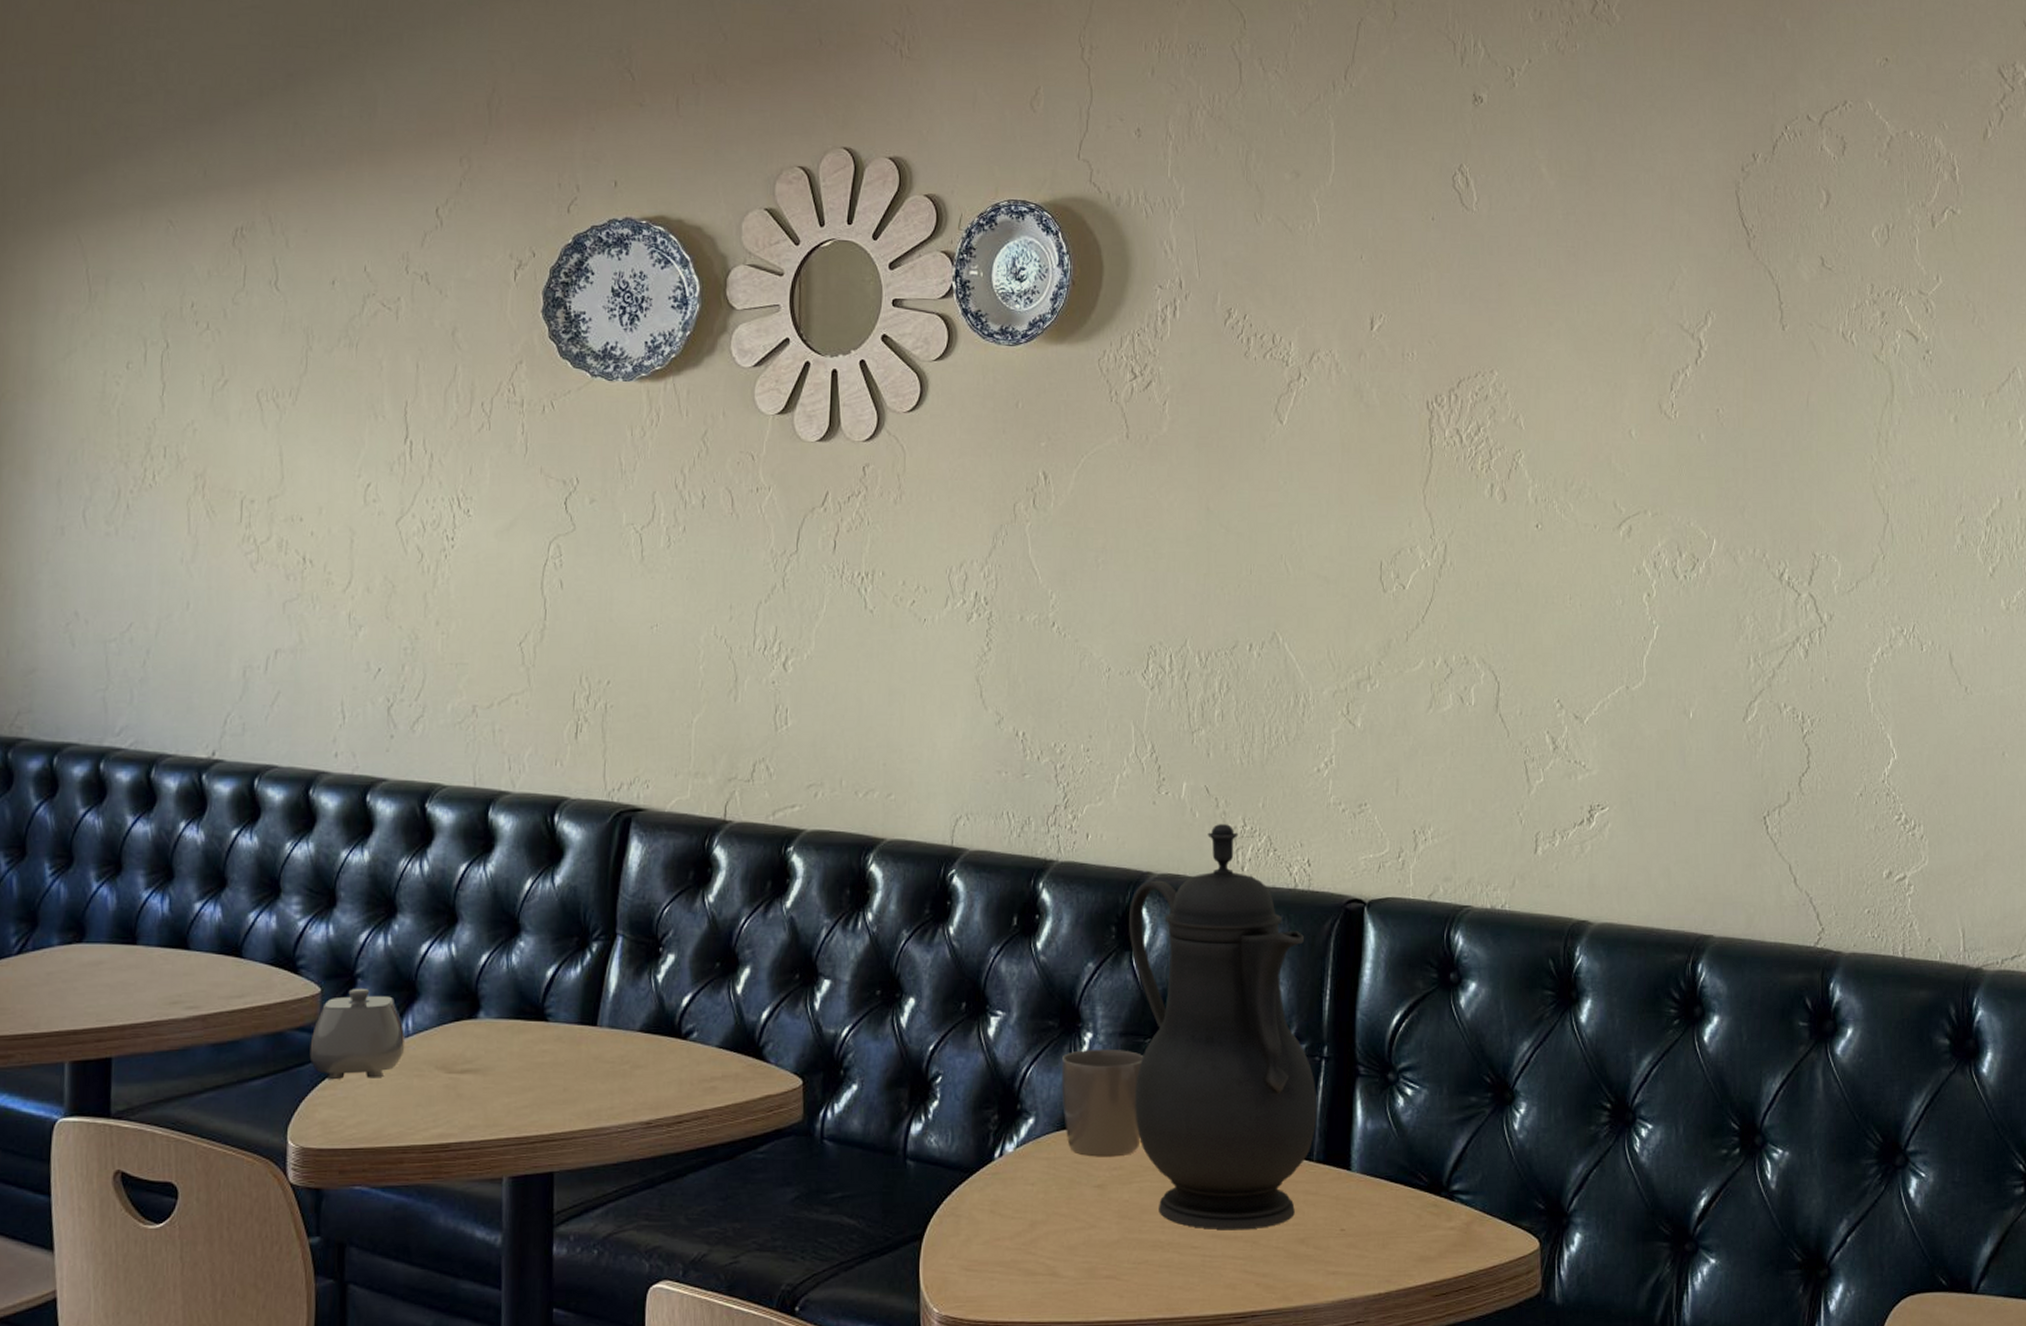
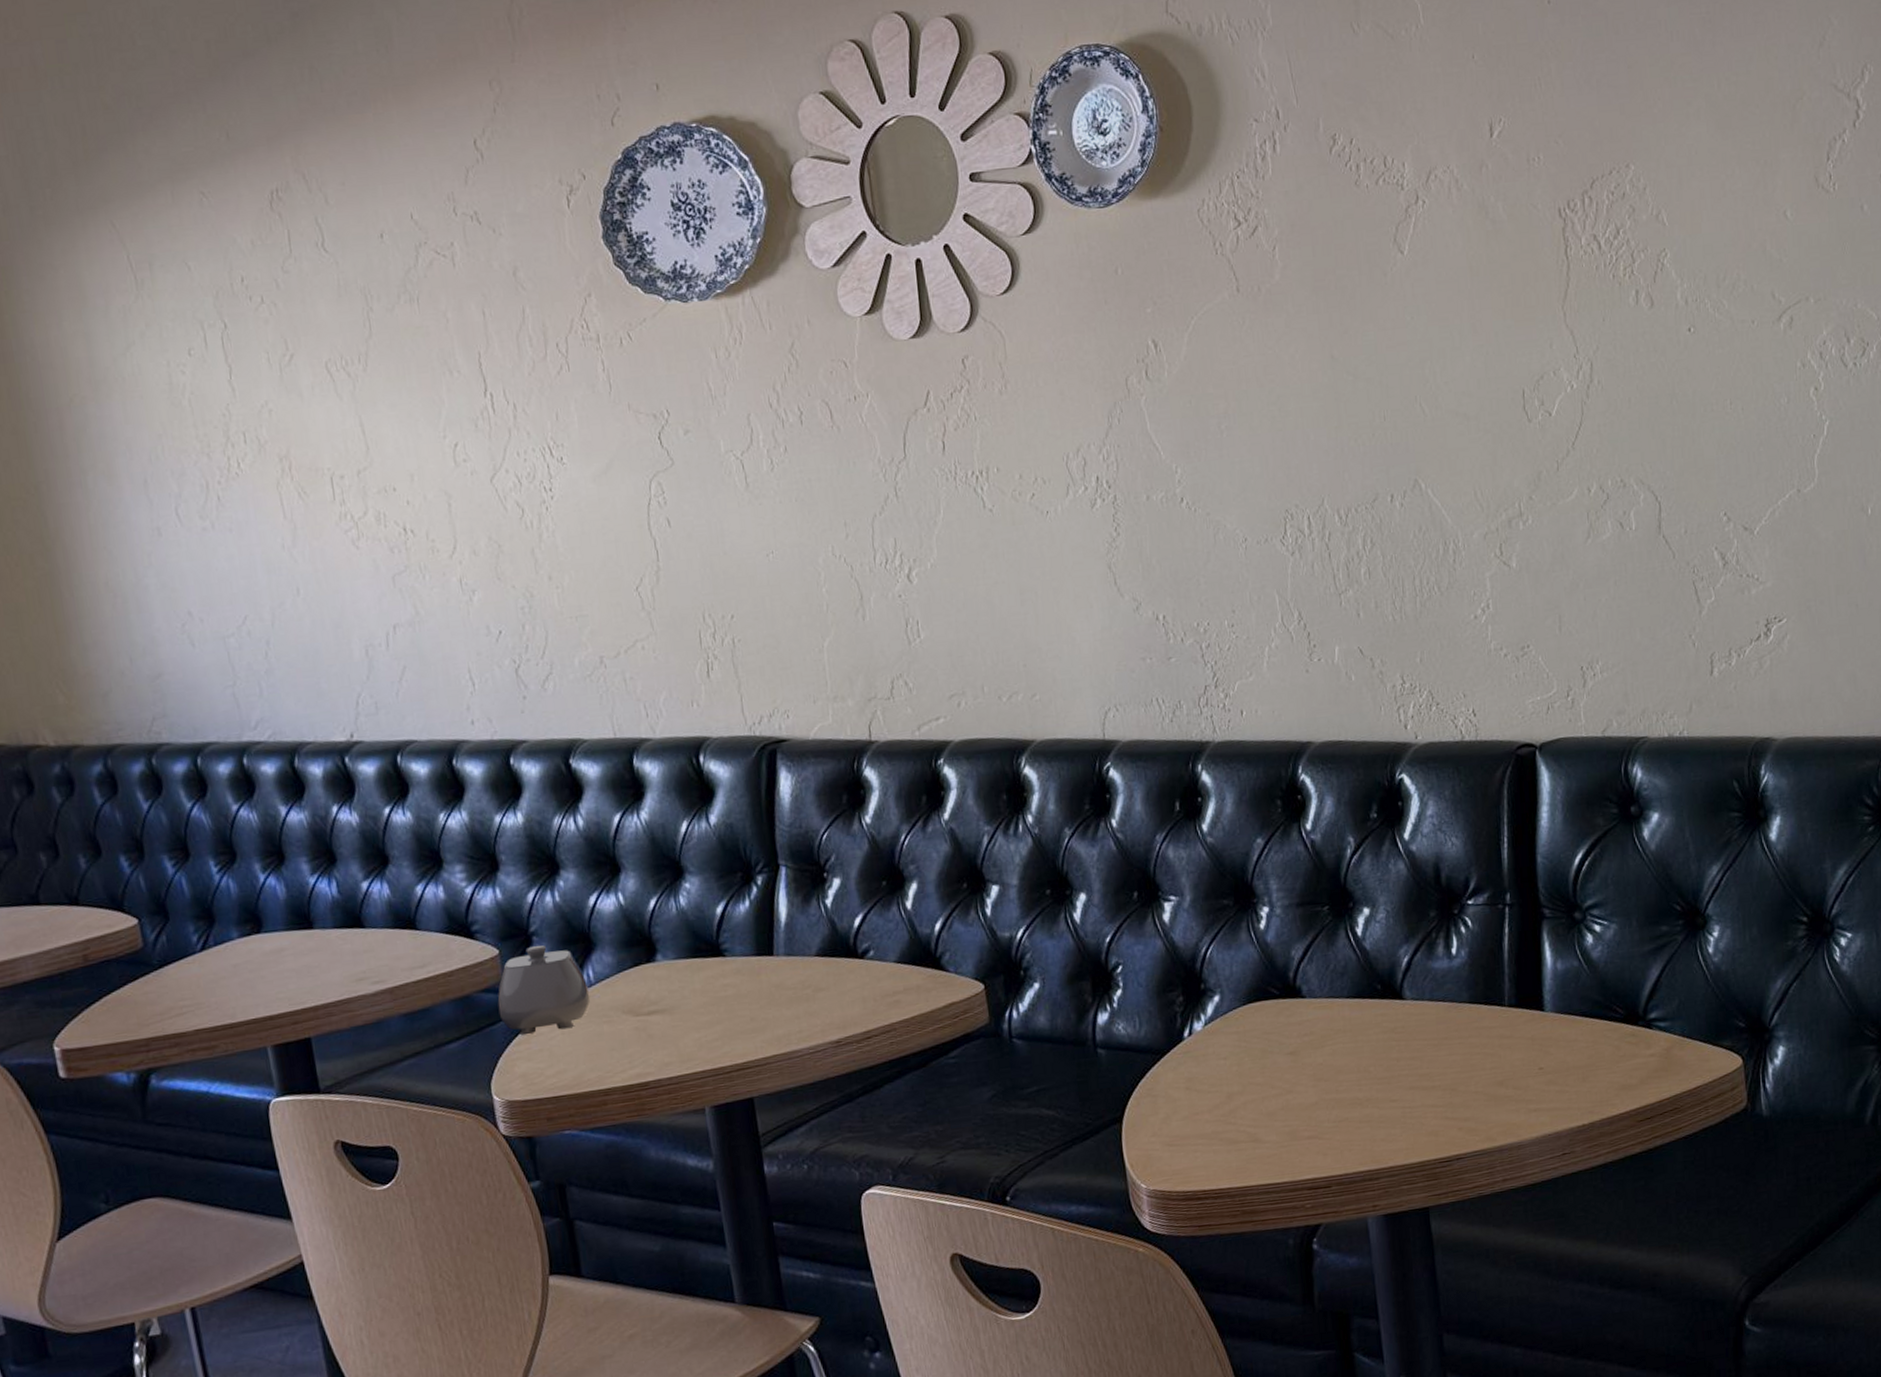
mug: present [1061,1048,1144,1157] -> none [1240,920,1329,1026]
coffeepot: present [1129,824,1317,1230] -> none [1293,683,1506,1082]

